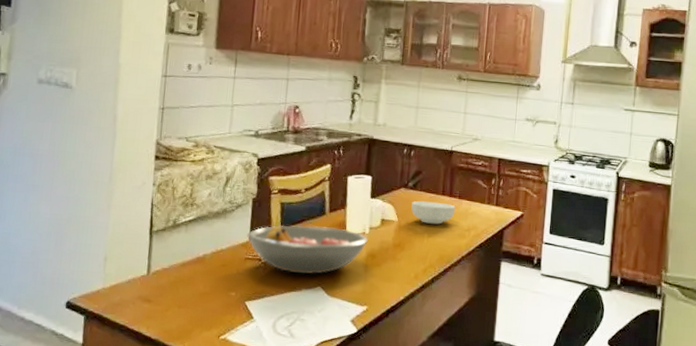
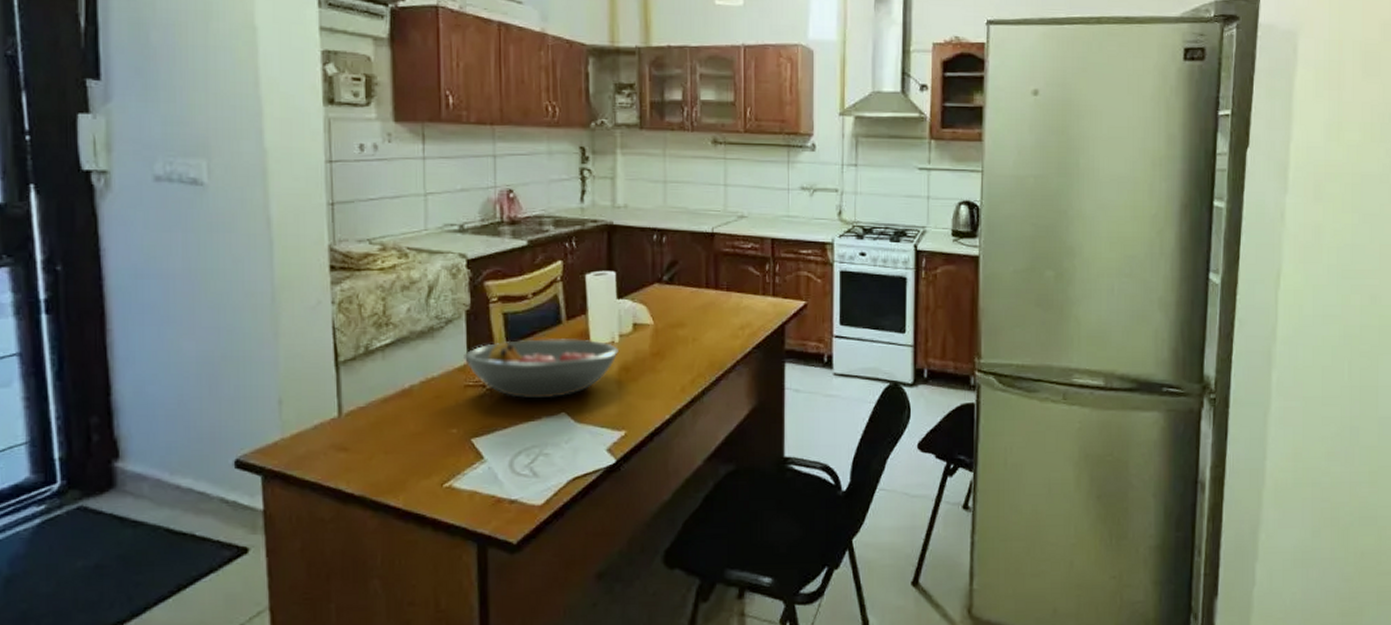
cereal bowl: present [411,201,456,225] -> none [669,297,724,324]

